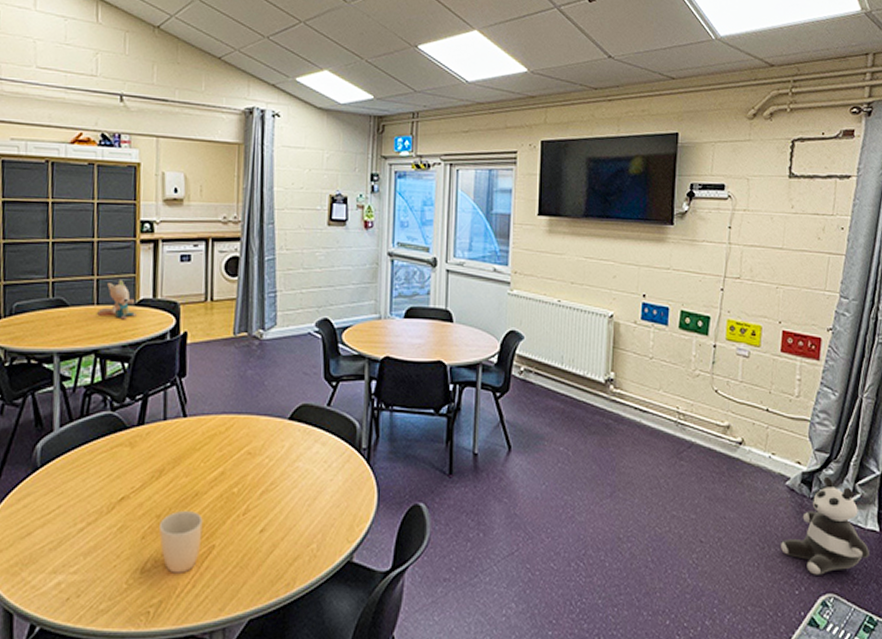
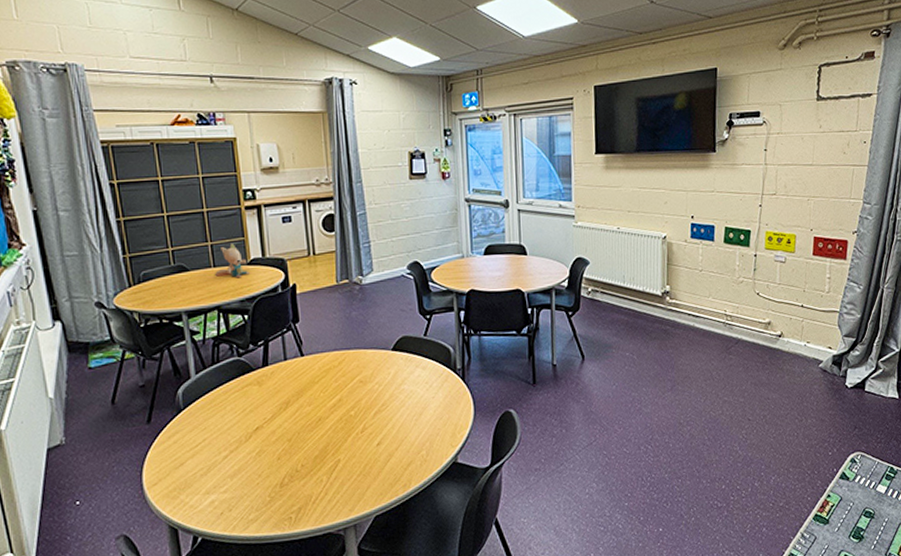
cup: present [158,511,203,573] -> none [290,433,329,485]
stuffed animal: present [781,476,869,575] -> none [816,357,890,438]

